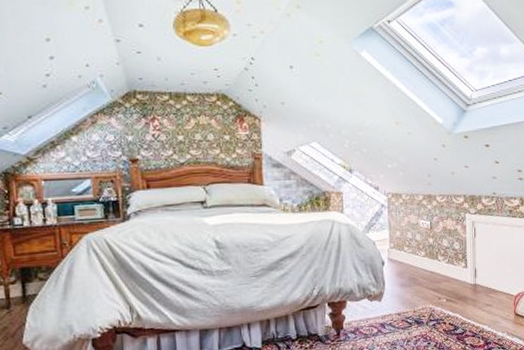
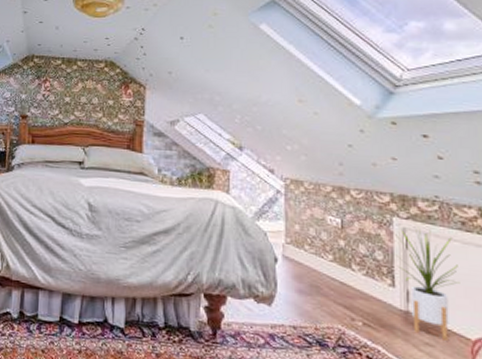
house plant: none [467,219,508,300] -> present [395,226,460,341]

